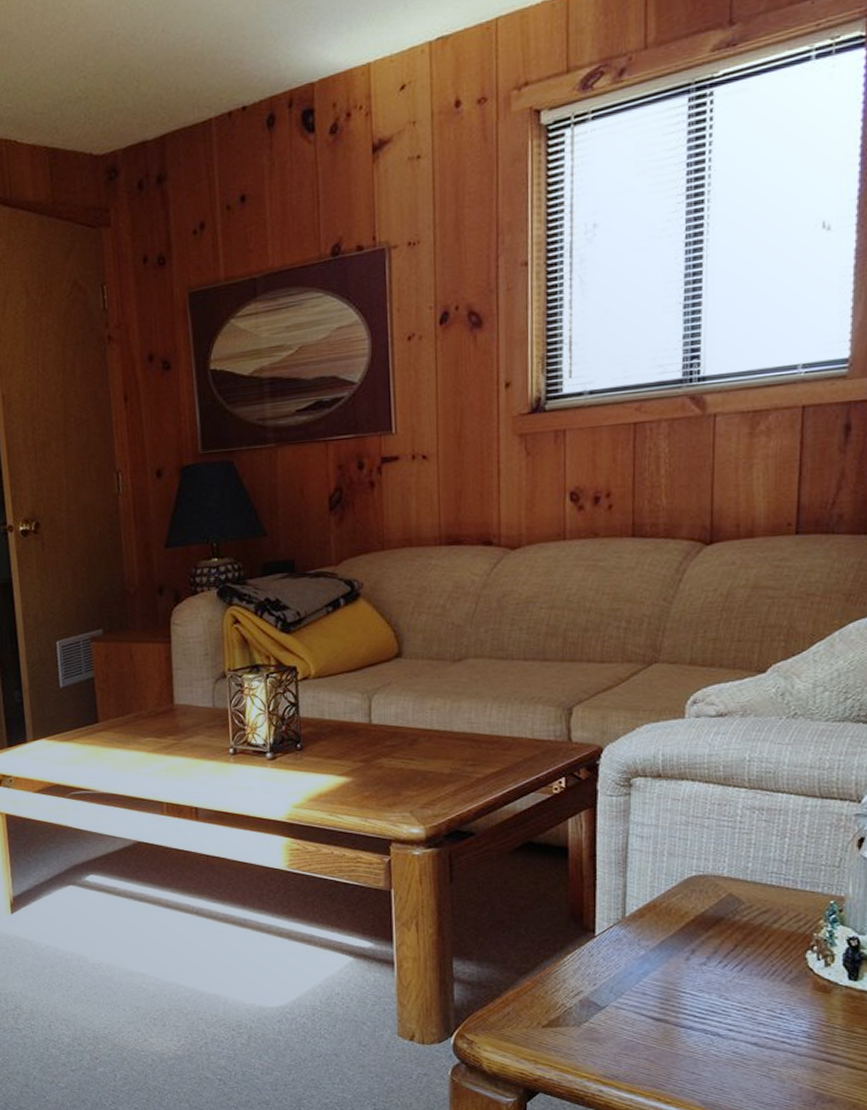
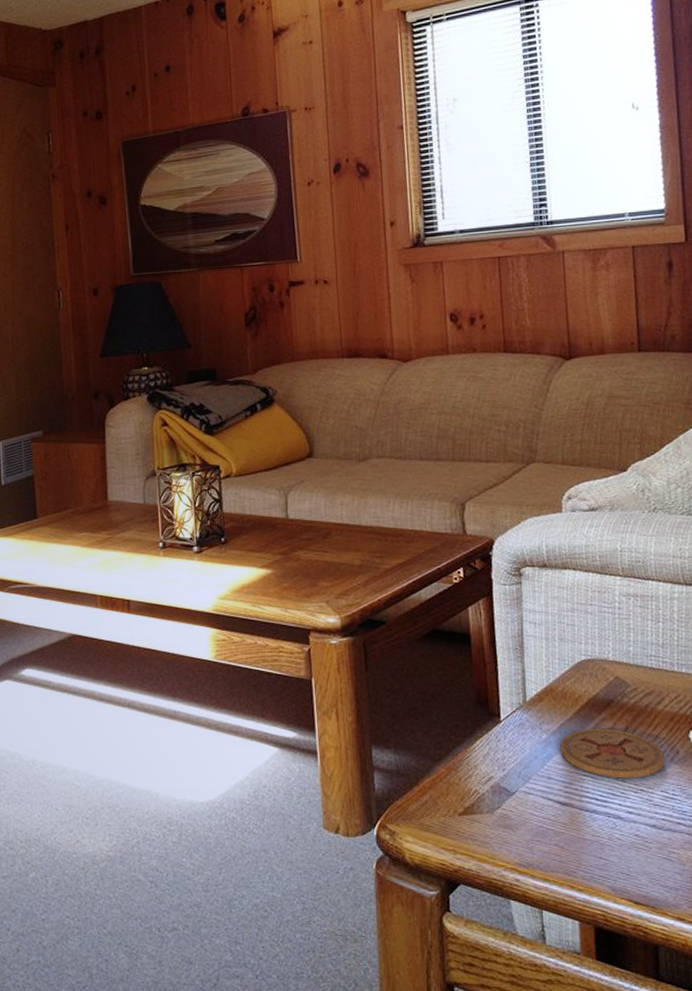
coaster: none [660,946,775,997] -> present [560,728,665,779]

